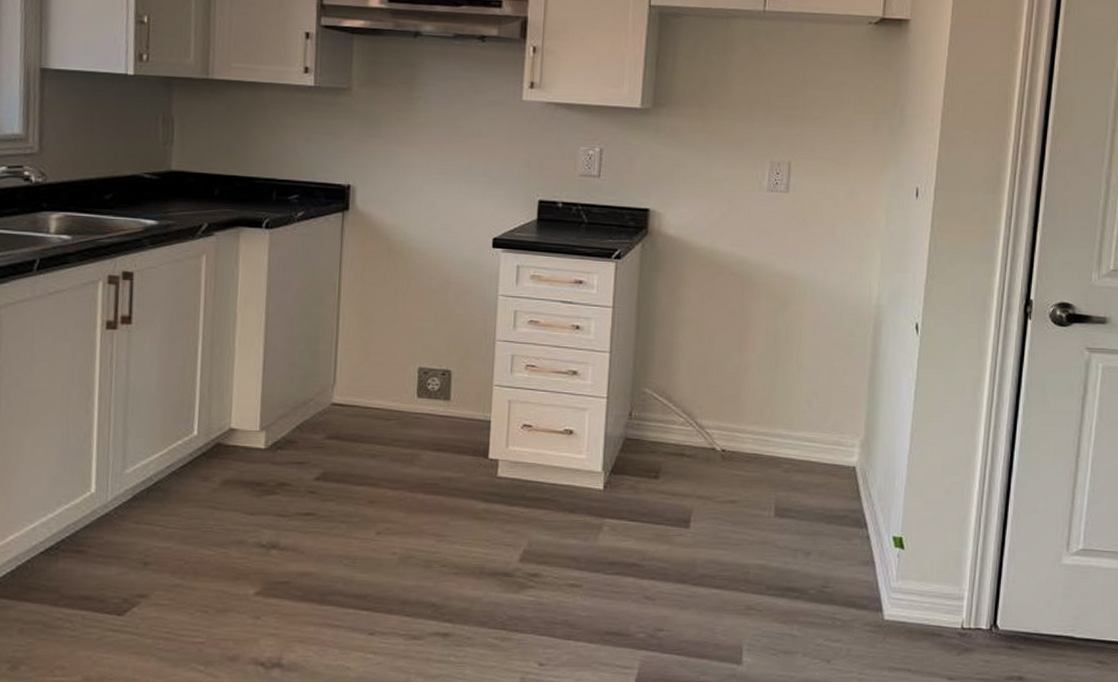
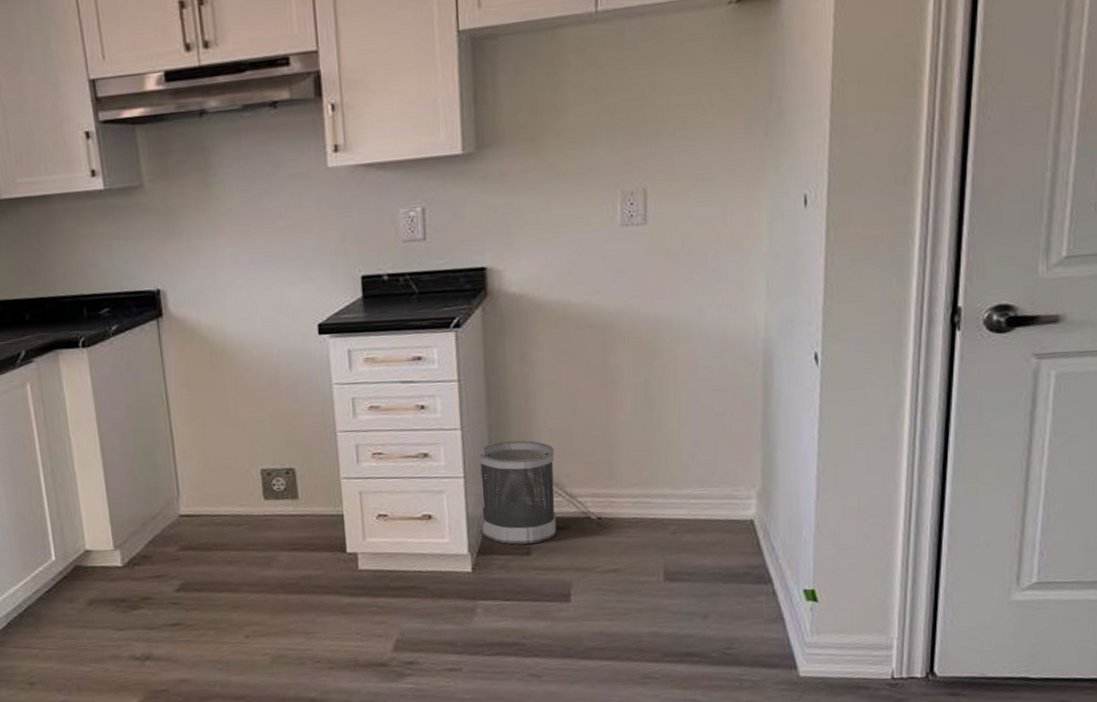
wastebasket: none [617,368,690,469] -> present [478,440,557,545]

